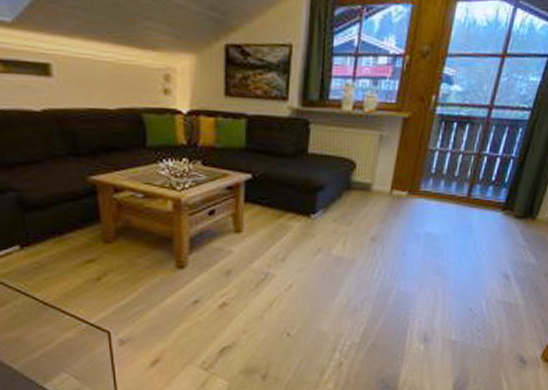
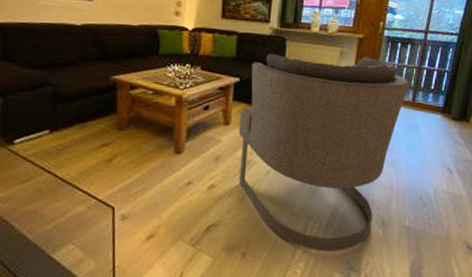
armchair: none [253,142,466,371] -> present [238,54,410,251]

